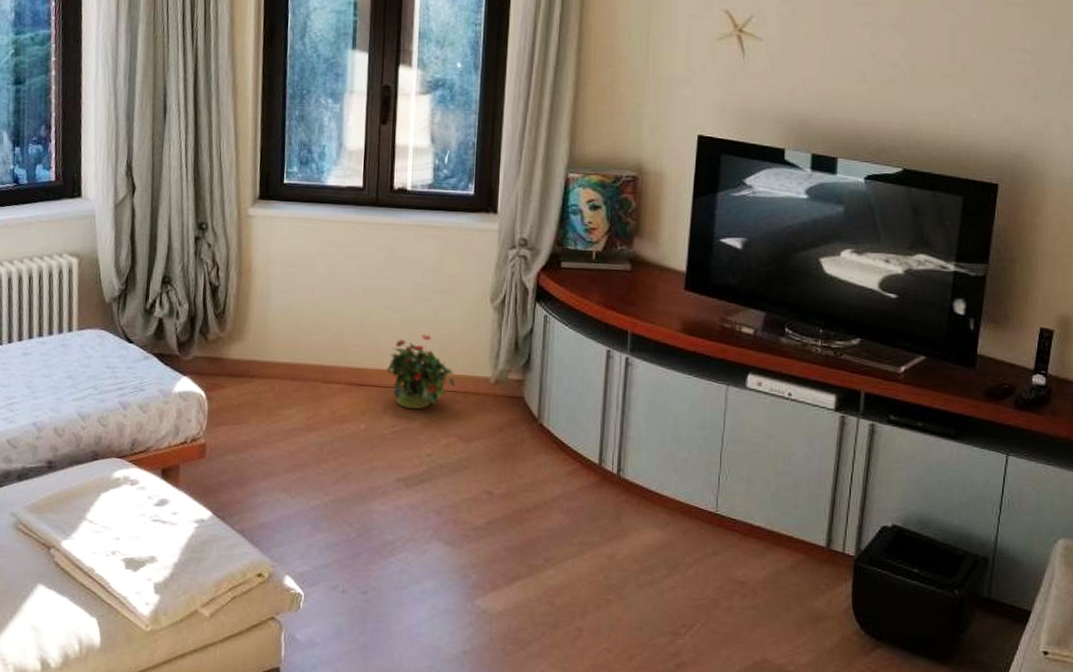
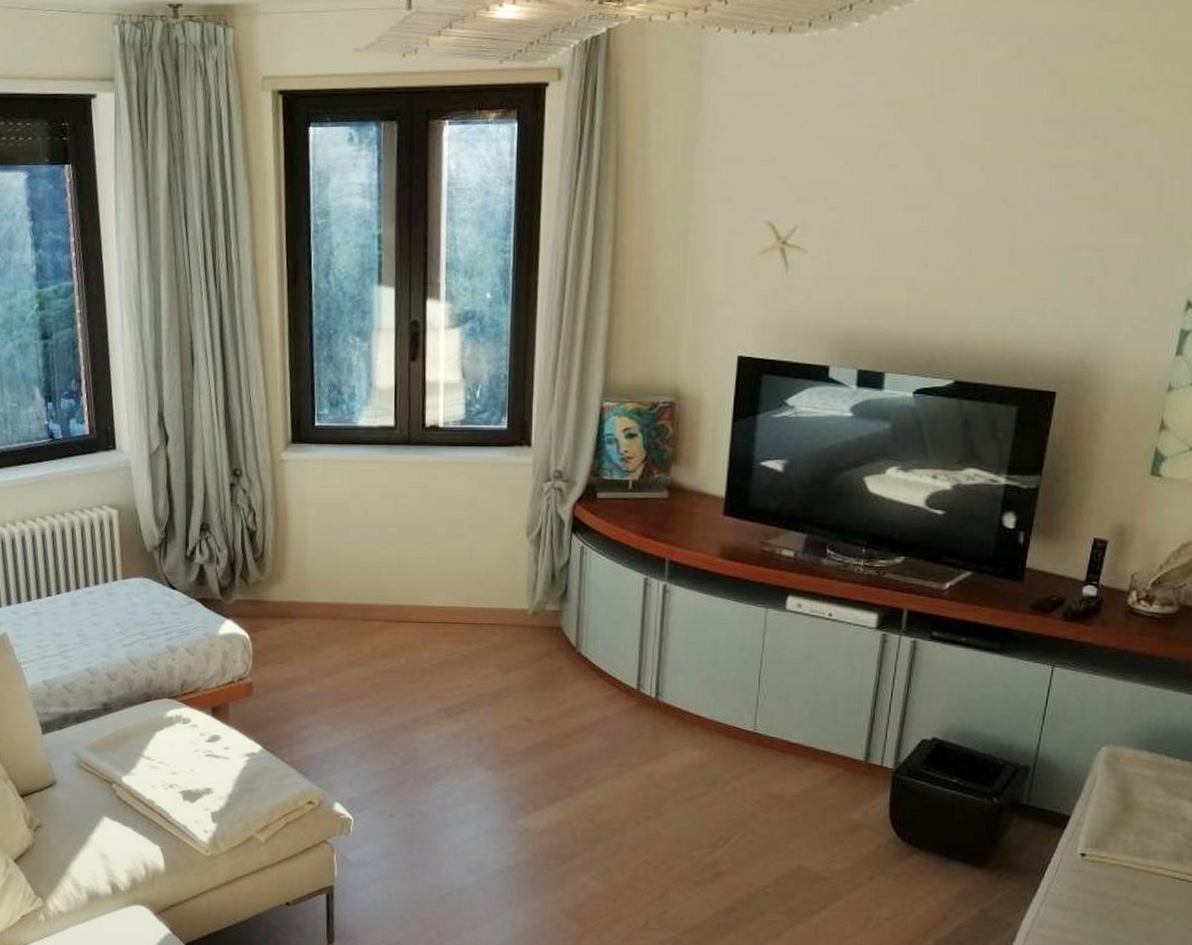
potted plant: present [385,335,456,410] -> none [424,570,494,643]

